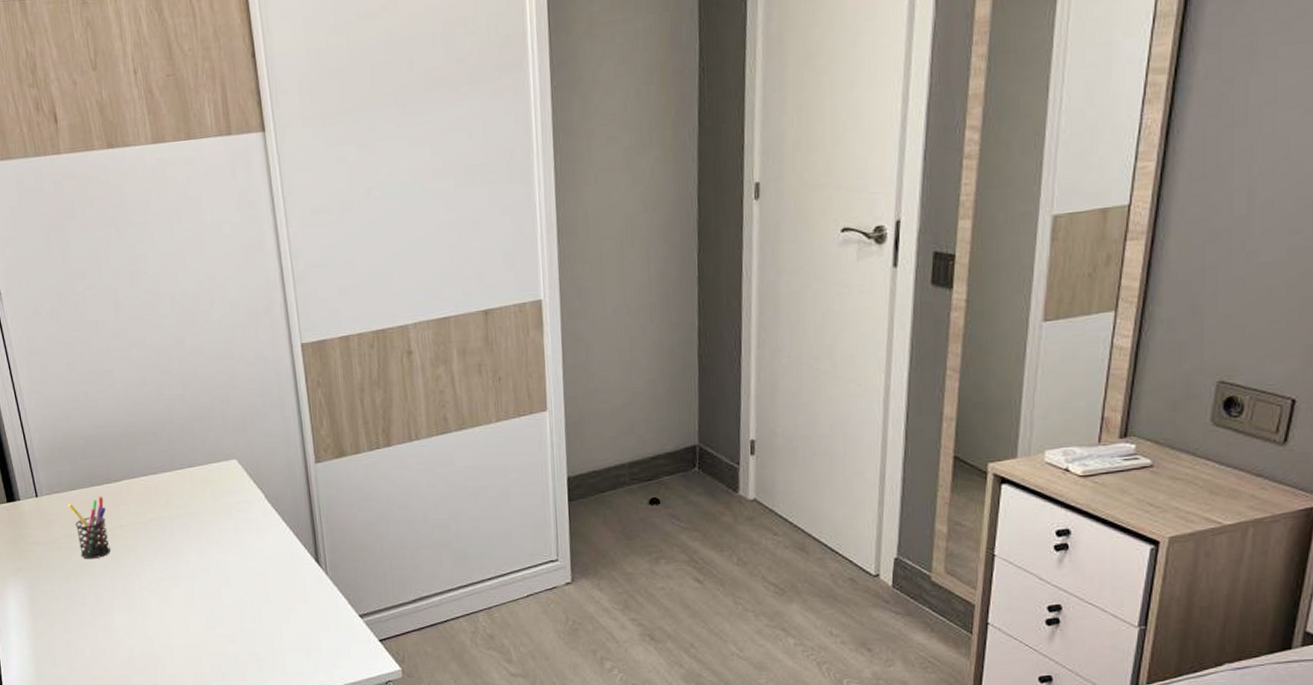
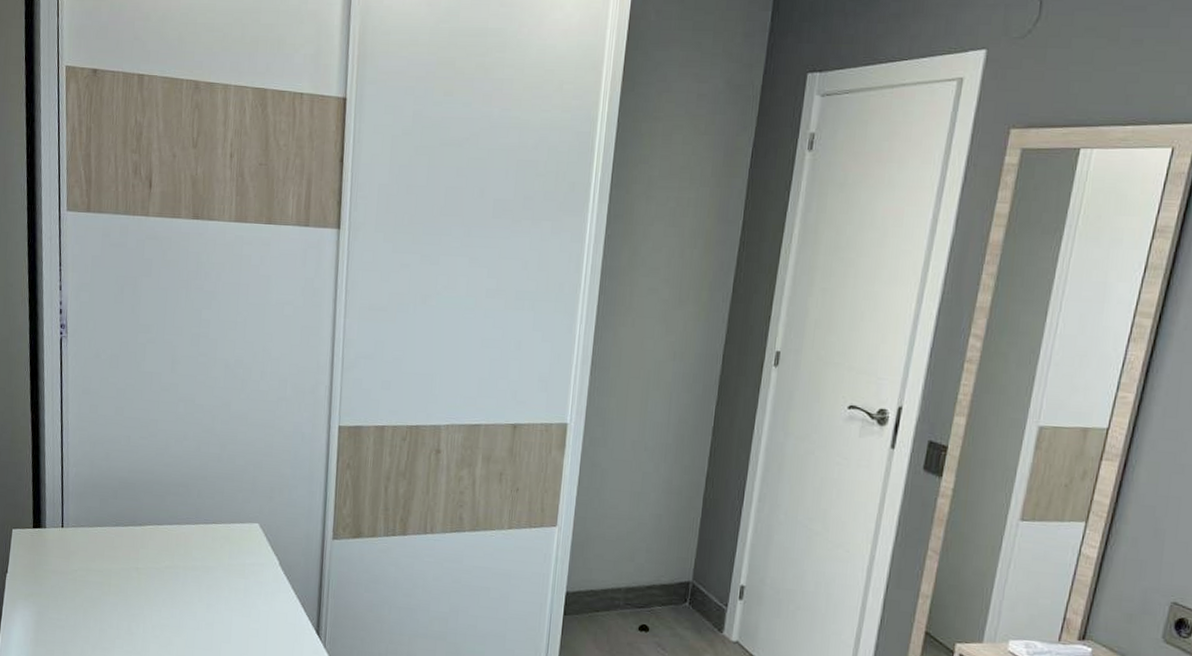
pen holder: present [68,496,111,560] -> none [90,536,127,596]

